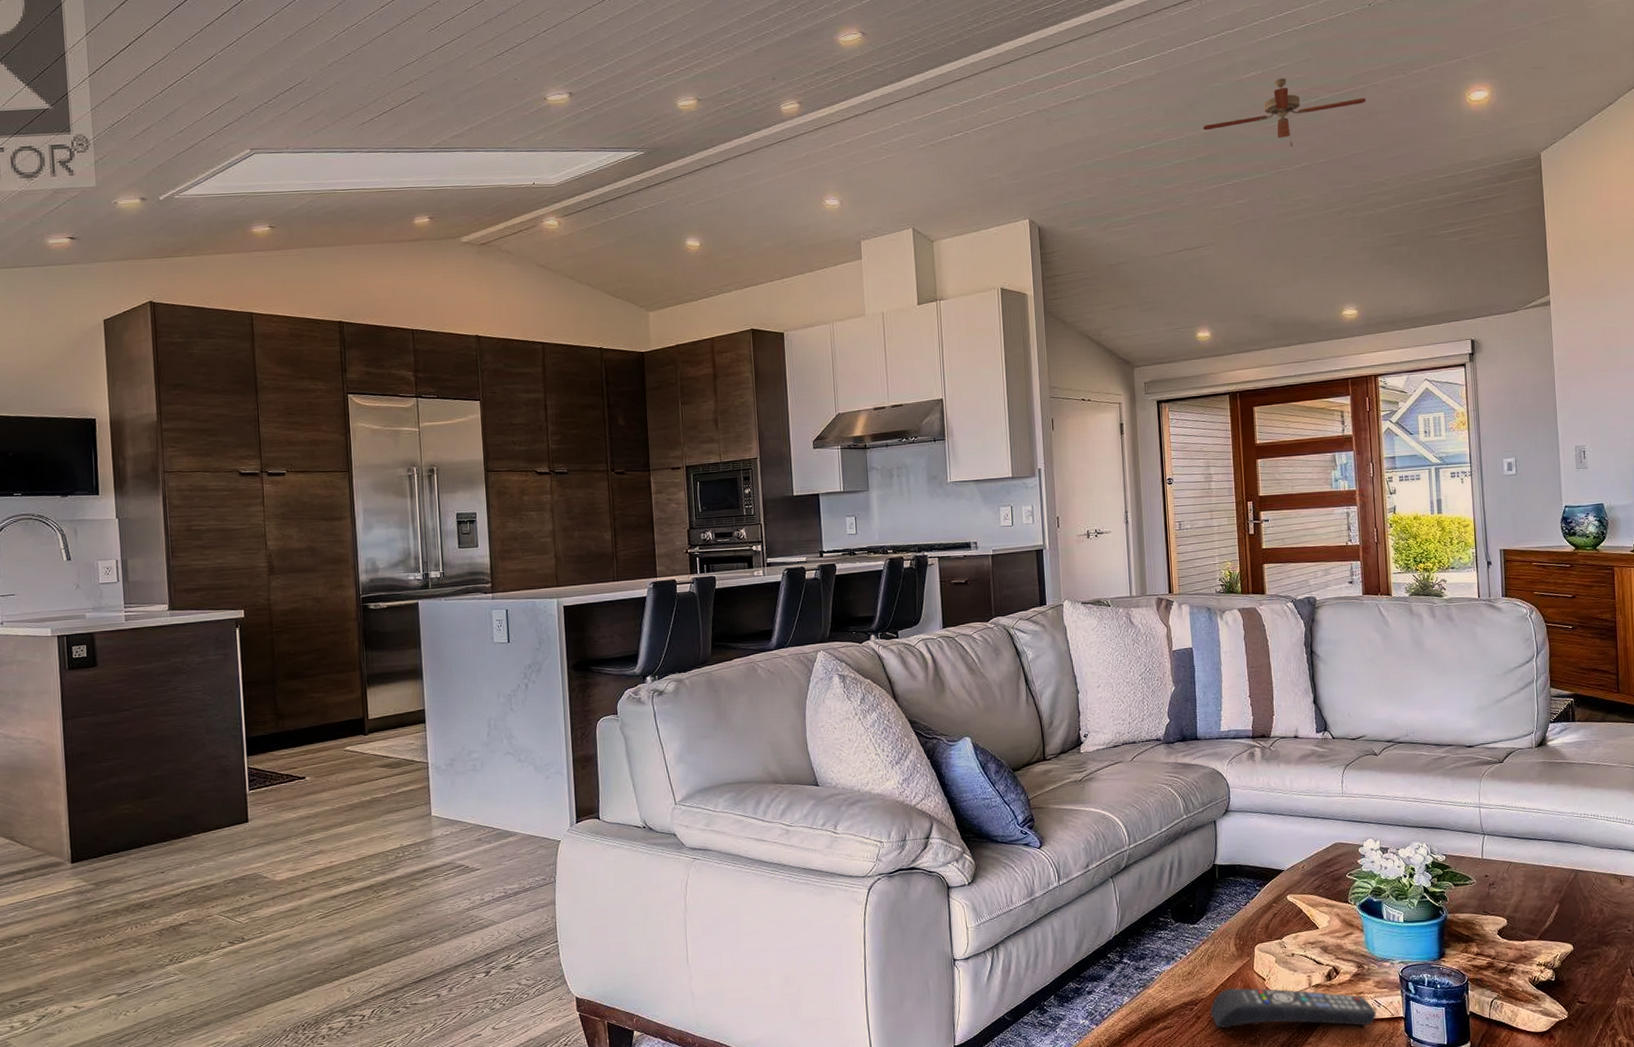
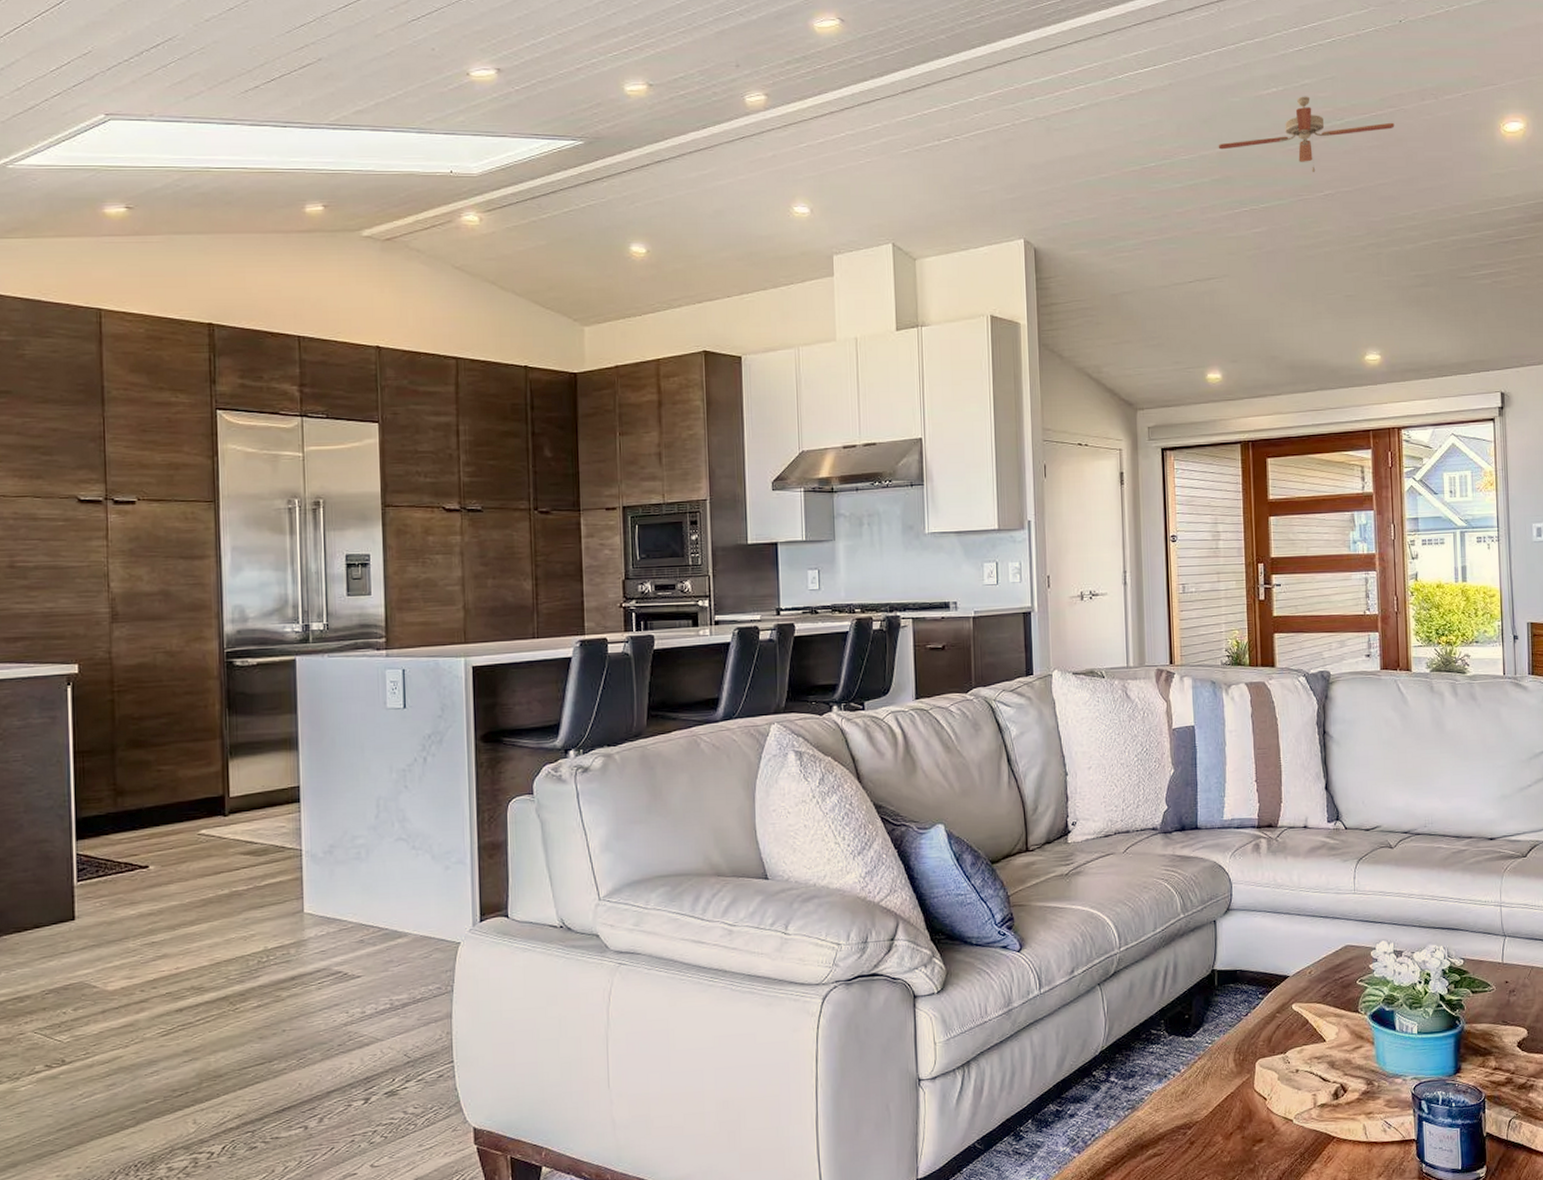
remote control: present [1210,988,1376,1029] -> none [1205,1109,1386,1156]

